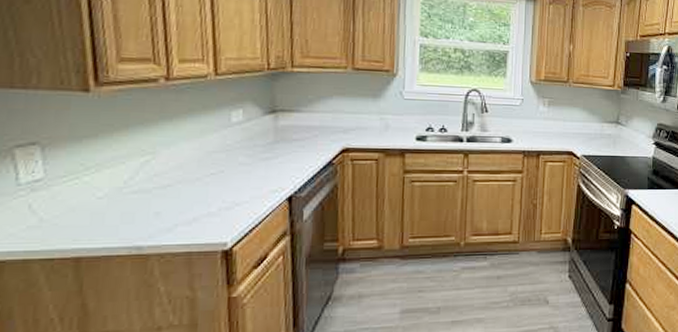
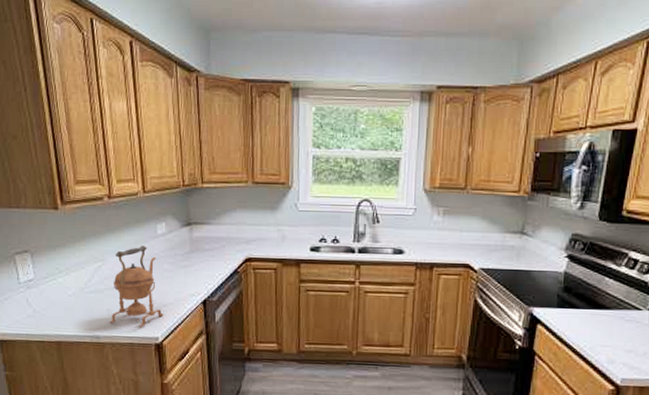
kettle: none [158,136,236,231] -> present [109,246,164,327]

